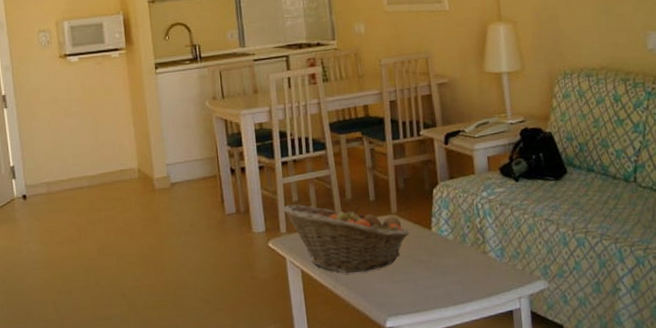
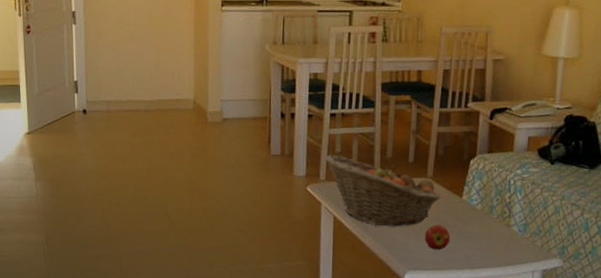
apple: none [399,262,427,291] -> present [424,224,451,250]

